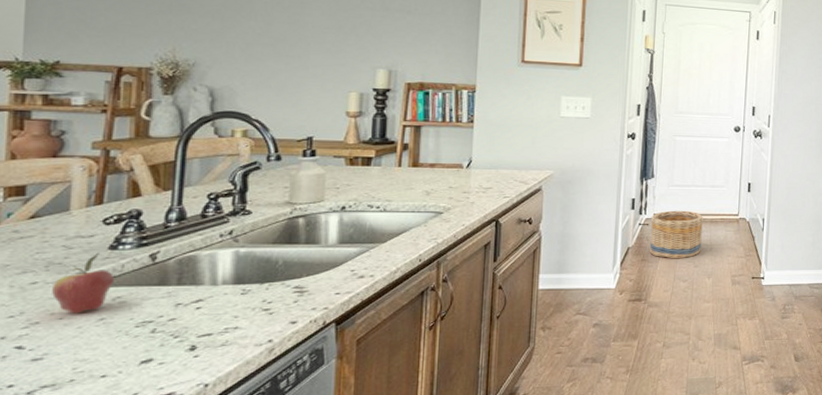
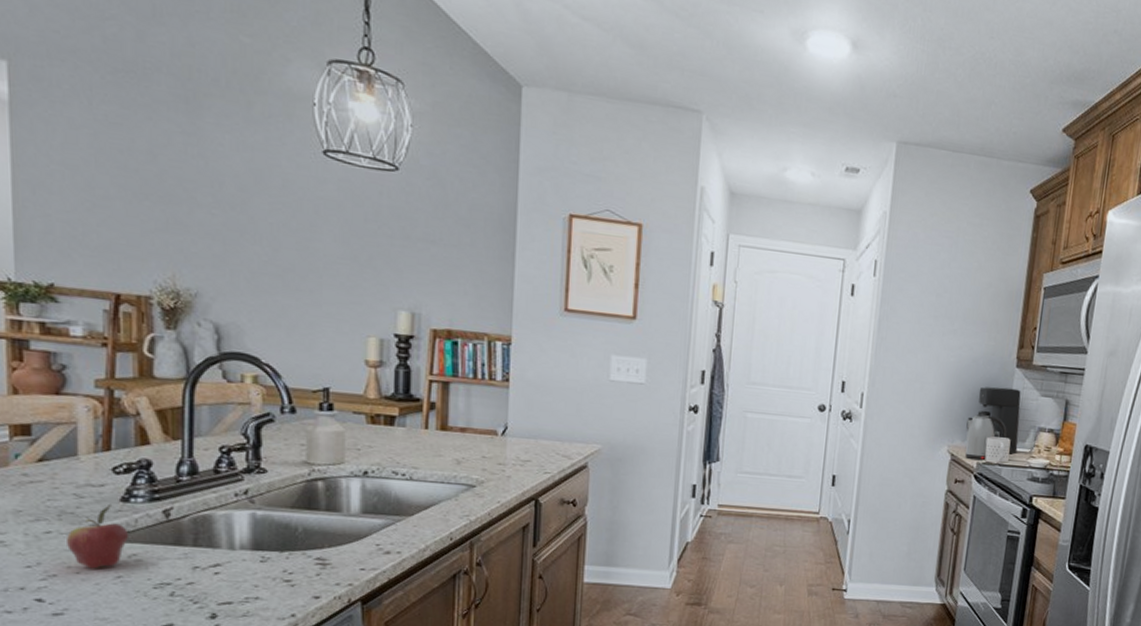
basket: present [649,210,704,259] -> none [711,502,778,560]

